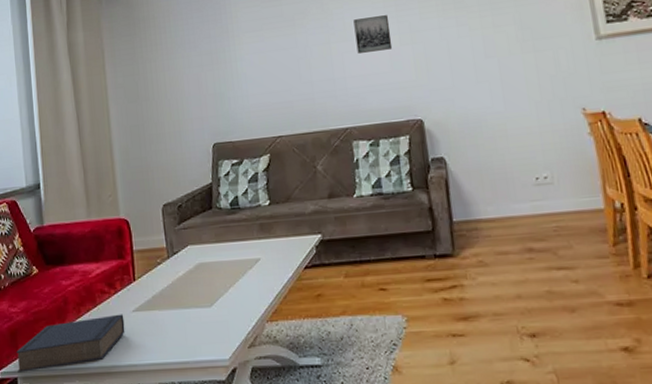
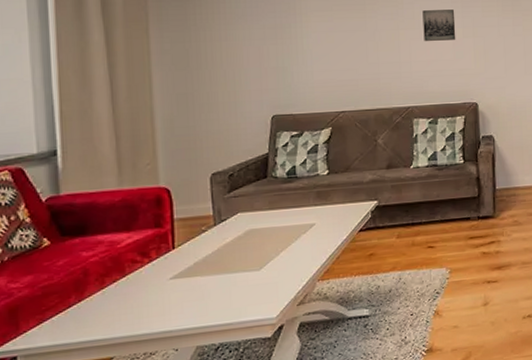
book: present [16,314,125,372] -> none [16,282,160,351]

